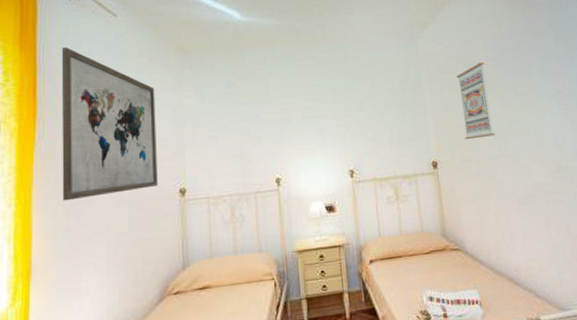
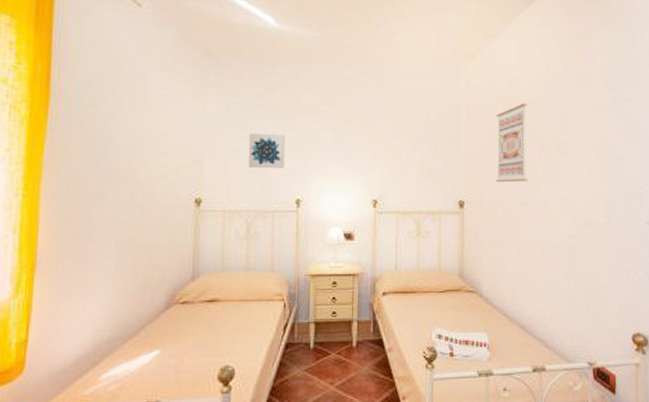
wall art: present [61,47,158,201] -> none [72,34,177,198]
wall art: none [225,118,262,154] -> present [248,134,286,169]

